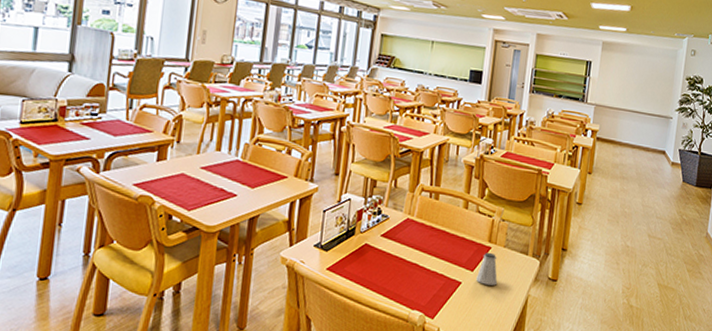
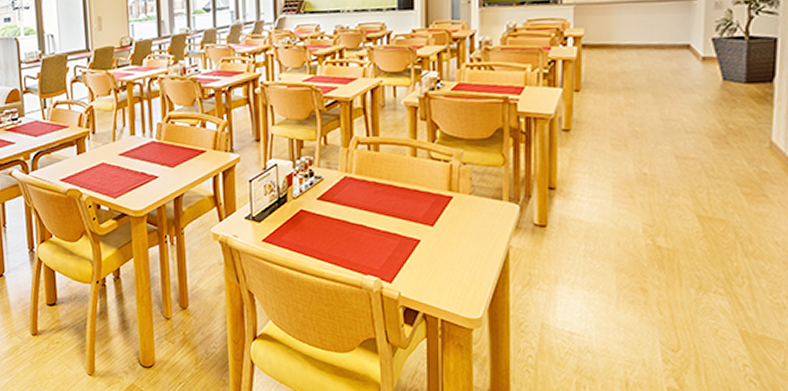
saltshaker: present [476,252,498,286] -> none [439,202,467,240]

